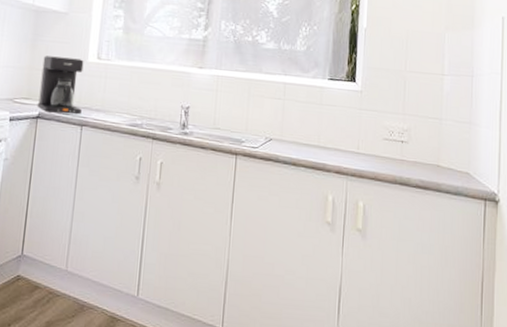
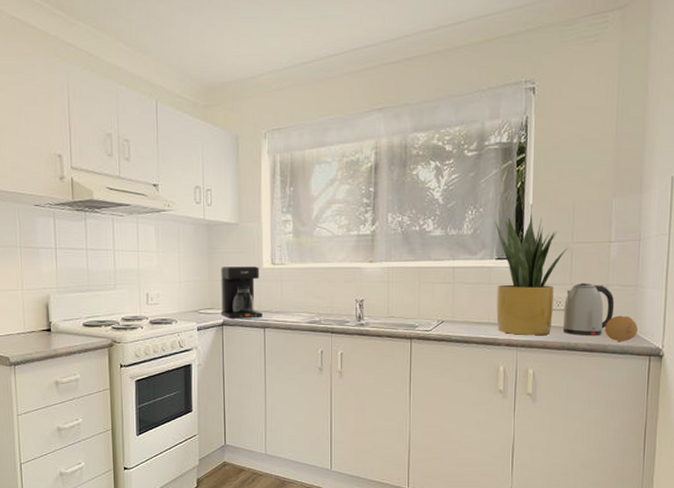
planter: none [327,38,402,166] -> present [495,214,569,336]
kettle: none [395,114,448,173] -> present [562,283,615,337]
fruit: none [438,152,473,182] -> present [605,315,639,342]

